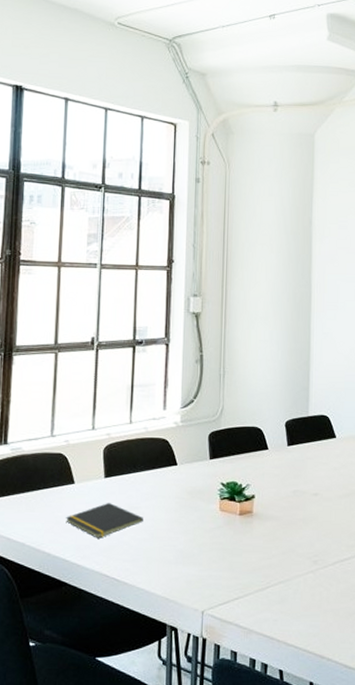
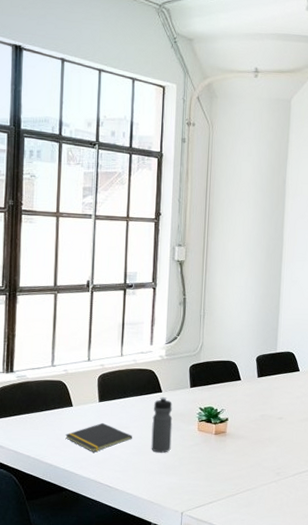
water bottle: none [165,471,190,538] -> present [151,397,173,453]

